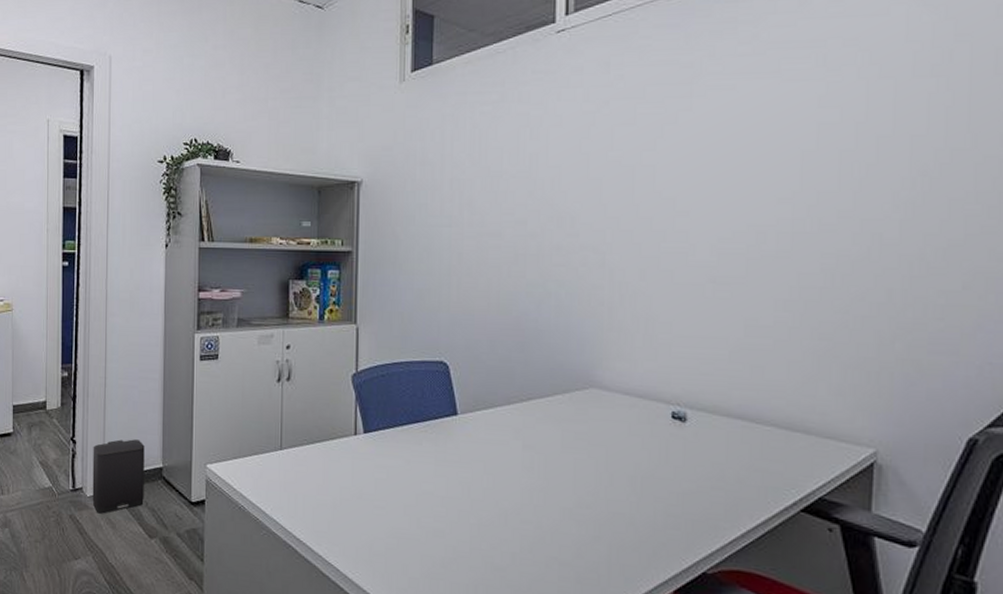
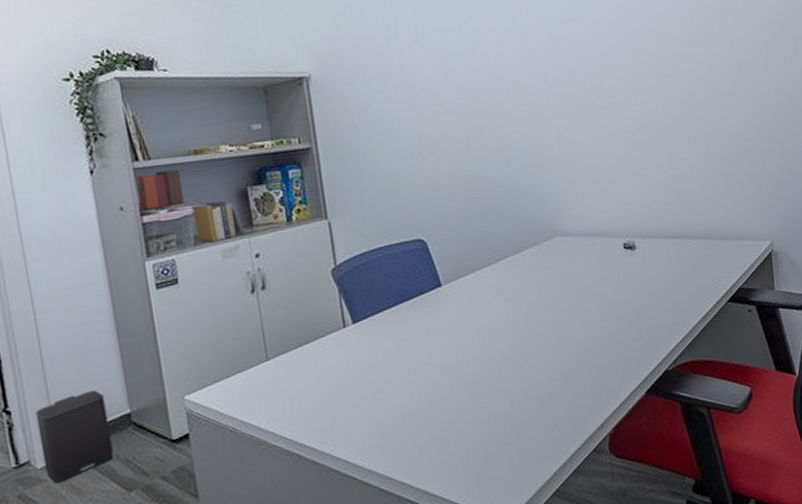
books: none [182,253,236,288] -> present [118,169,184,213]
books: none [240,289,281,327] -> present [192,201,245,243]

